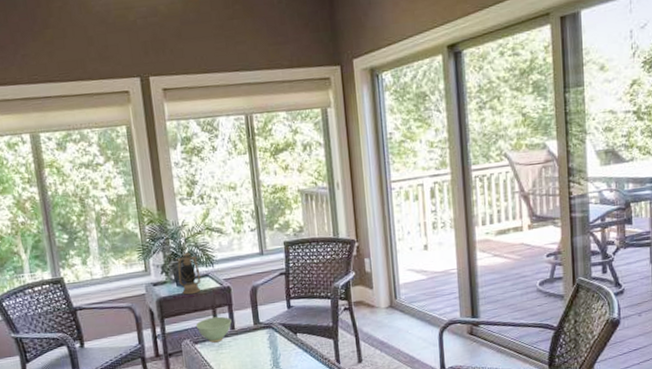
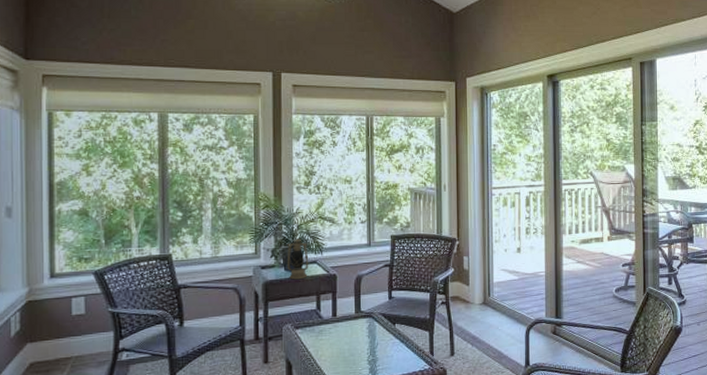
bowl: present [195,316,232,343] -> none [298,303,334,329]

